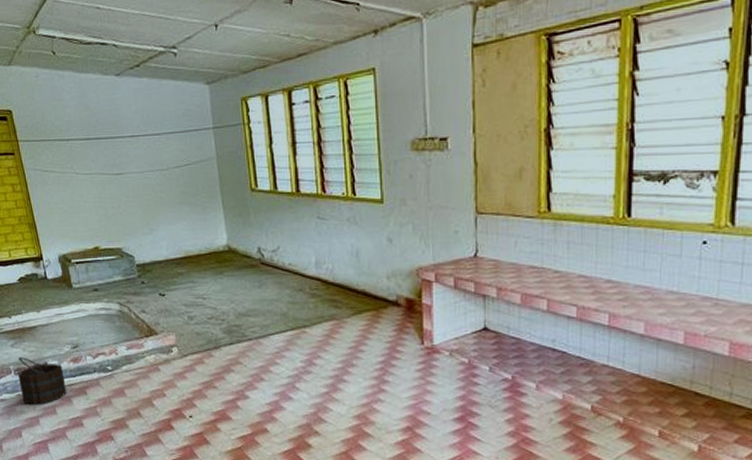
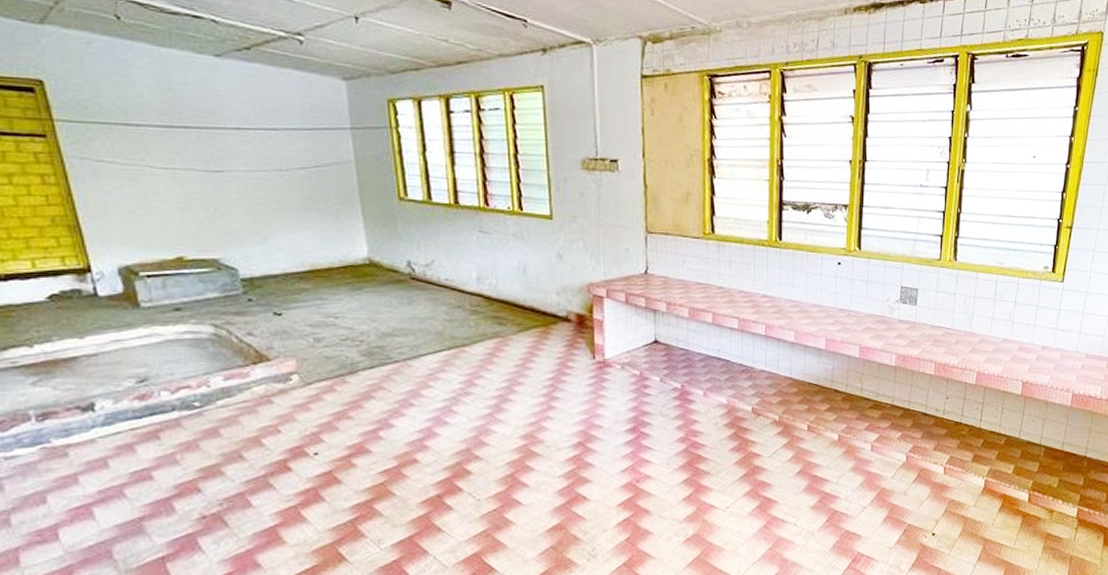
bucket: present [18,356,67,405] -> none [43,397,128,460]

